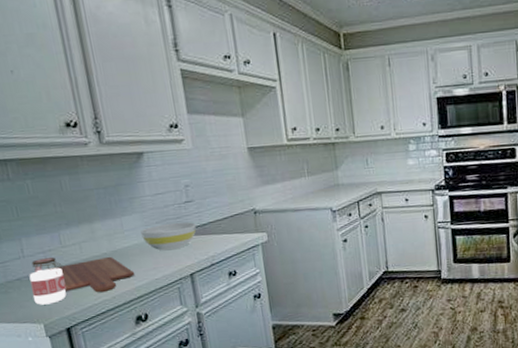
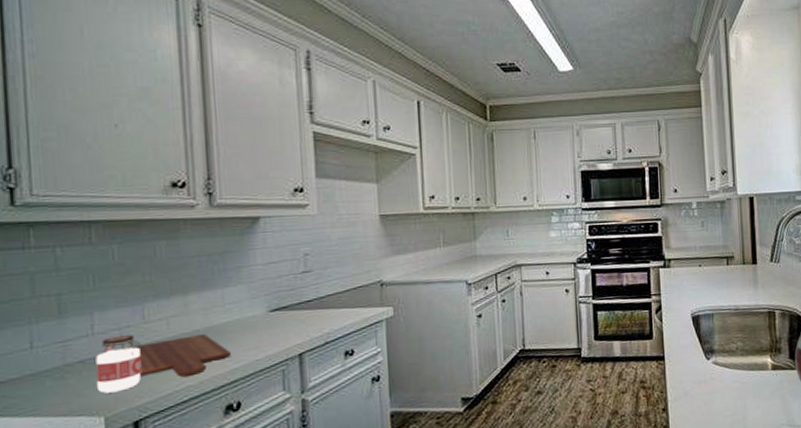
bowl: present [141,222,197,251] -> none [245,294,313,328]

